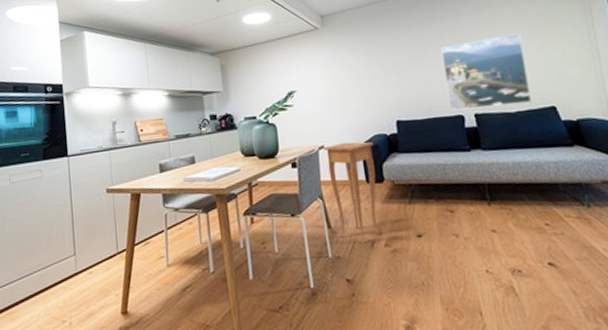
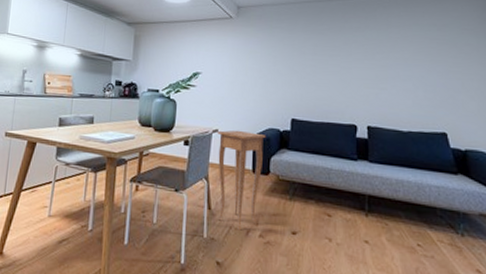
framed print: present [440,33,531,111] -> none [345,56,424,125]

